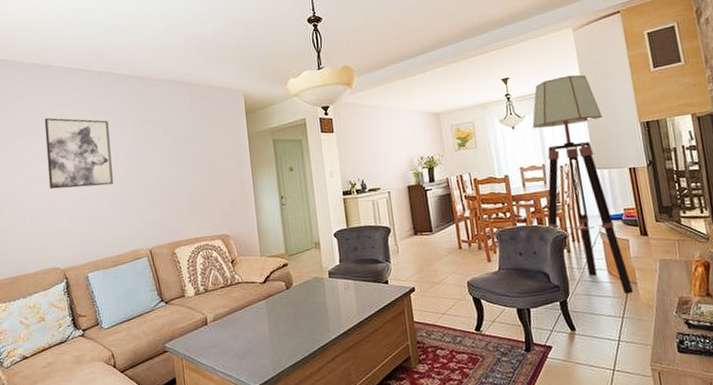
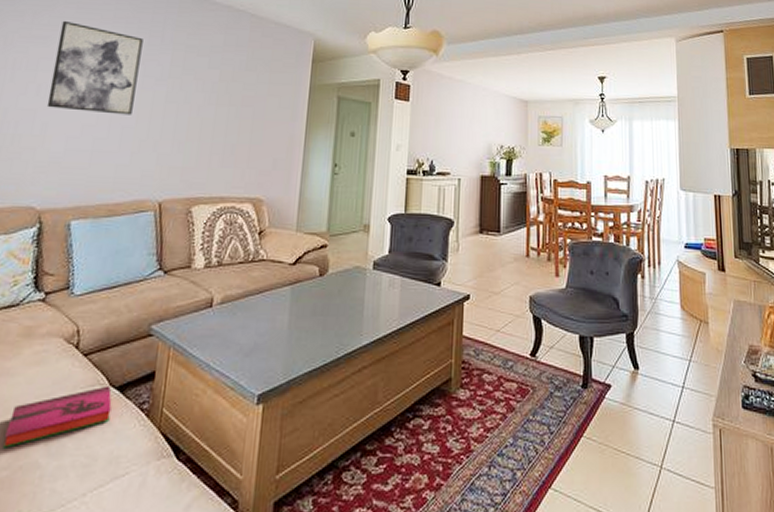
floor lamp: present [532,74,634,295] -> none [623,86,705,335]

